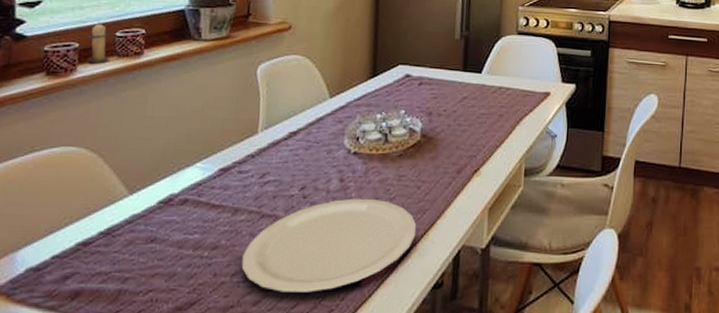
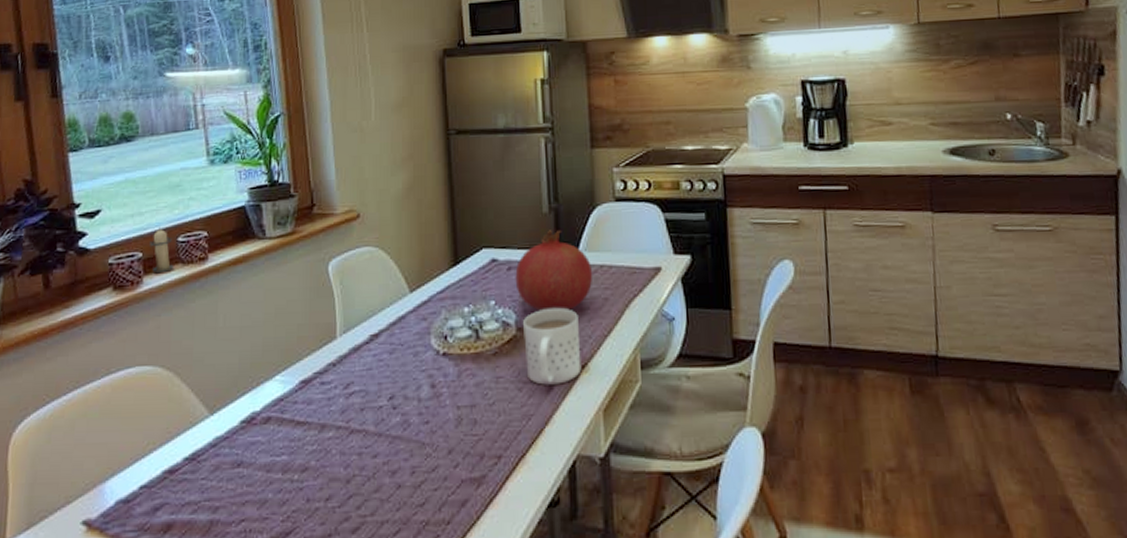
plate: present [241,198,417,294] -> none [335,405,523,519]
fruit: none [424,54,493,123] -> present [515,230,593,311]
mug: none [426,119,476,185] -> present [522,307,582,385]

